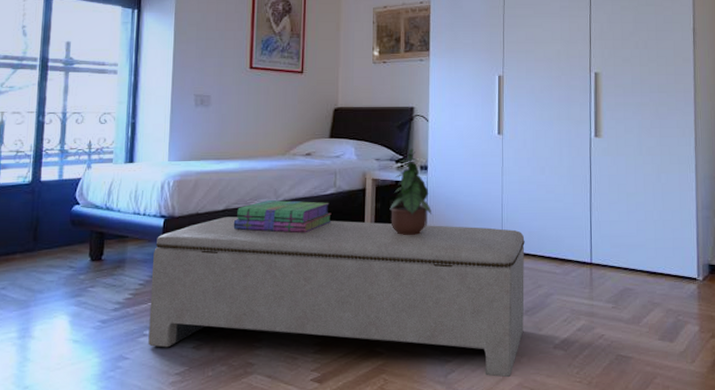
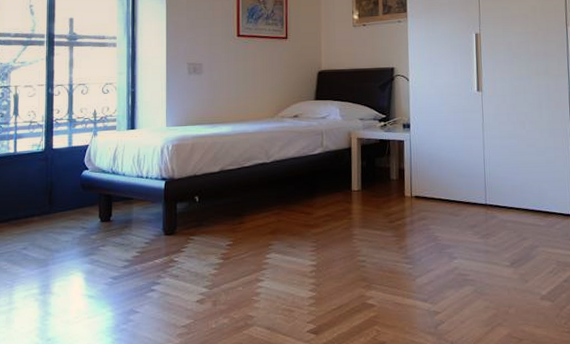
bench: present [148,217,525,378] -> none [156,177,511,329]
stack of books: present [233,200,332,233] -> none [228,161,320,192]
potted plant: present [389,148,432,235] -> none [375,107,417,192]

